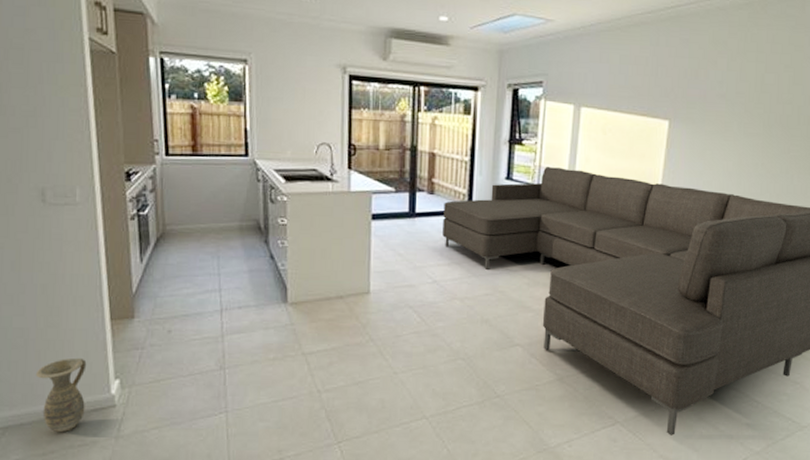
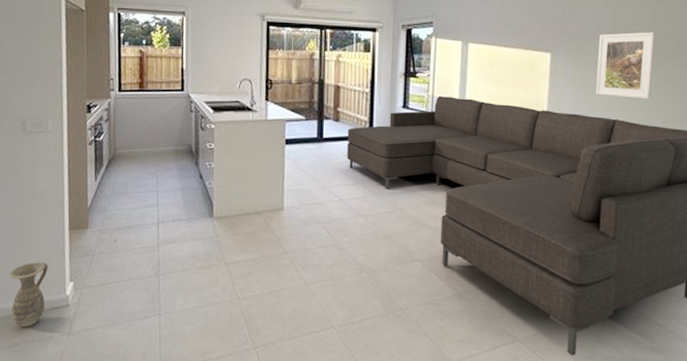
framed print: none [712,100,778,173] -> present [595,32,656,99]

